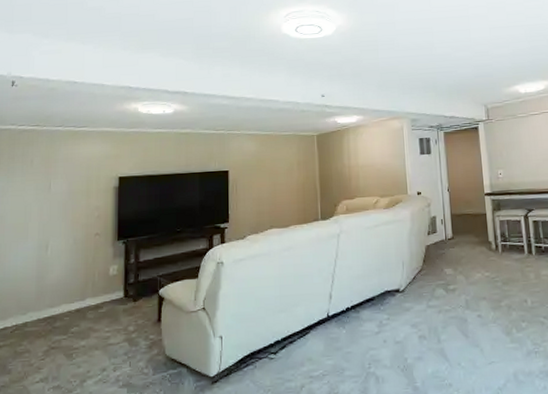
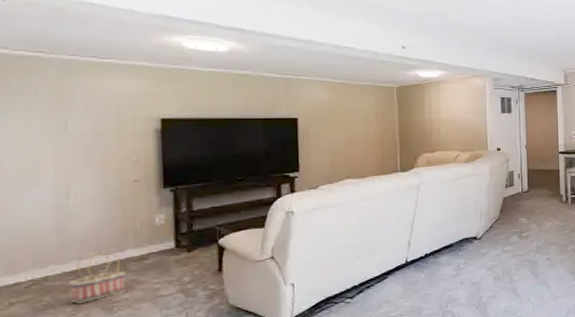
basket: none [41,300,85,349] -> present [68,251,126,304]

